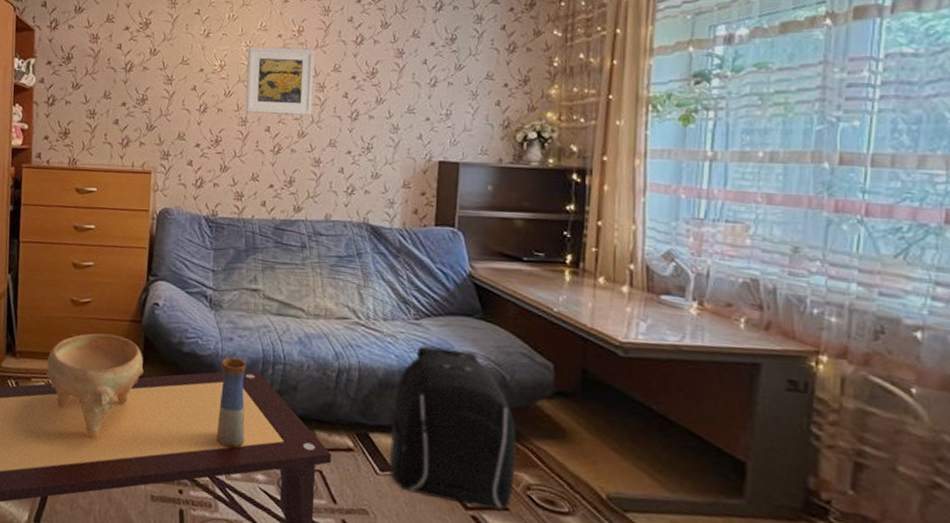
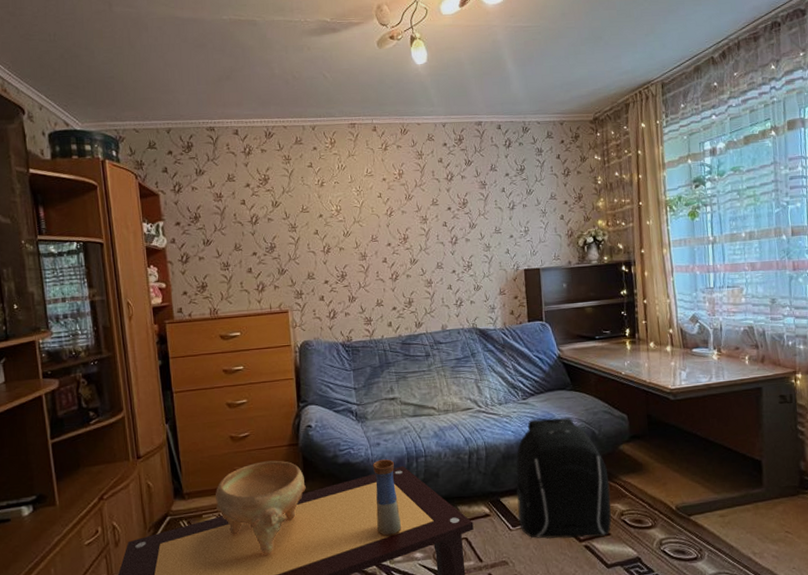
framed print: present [245,47,315,115] -> none [359,188,420,248]

